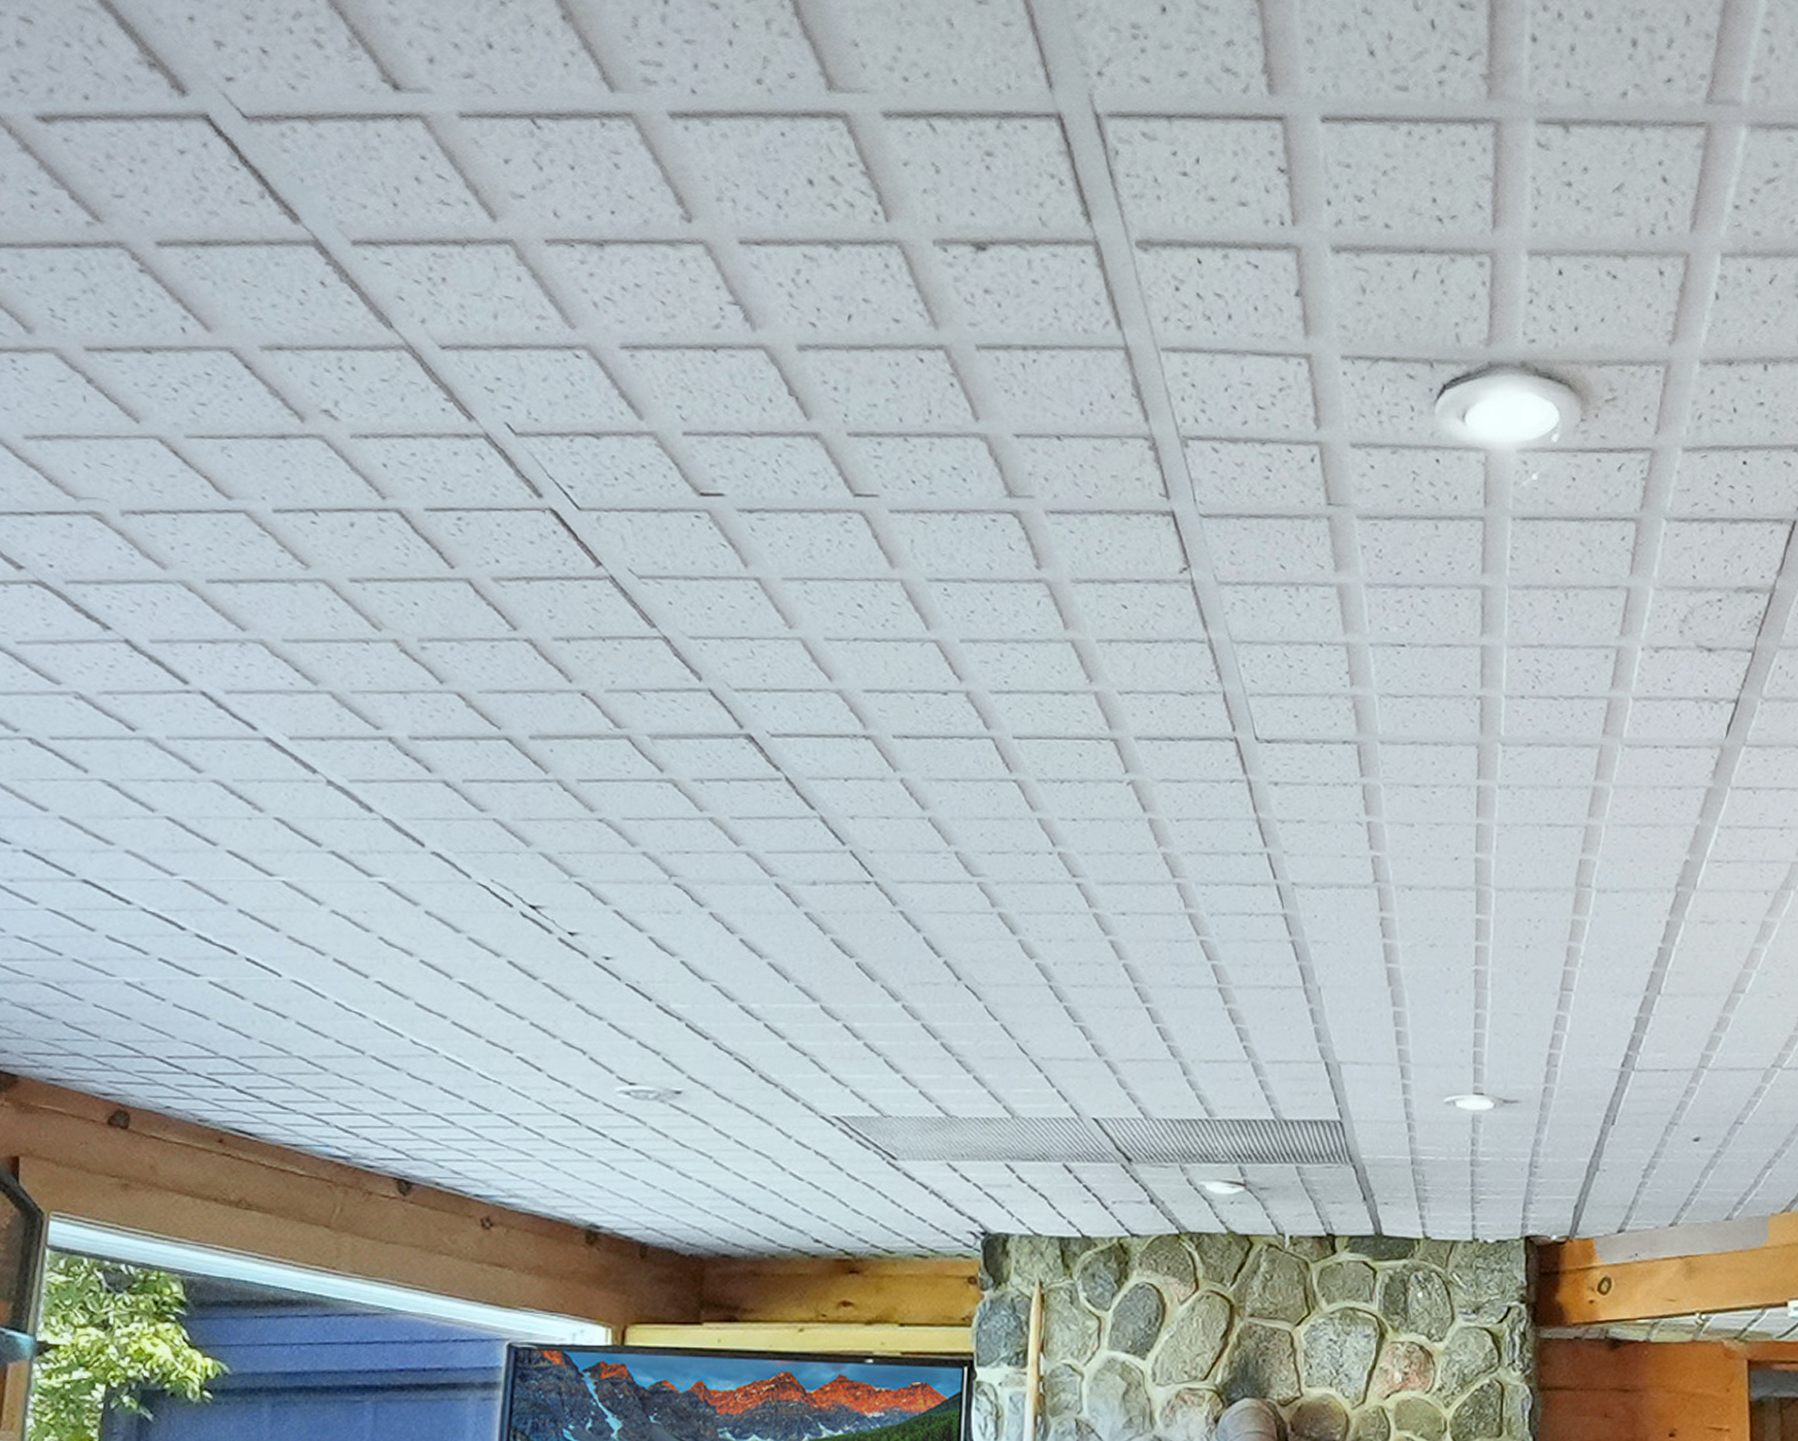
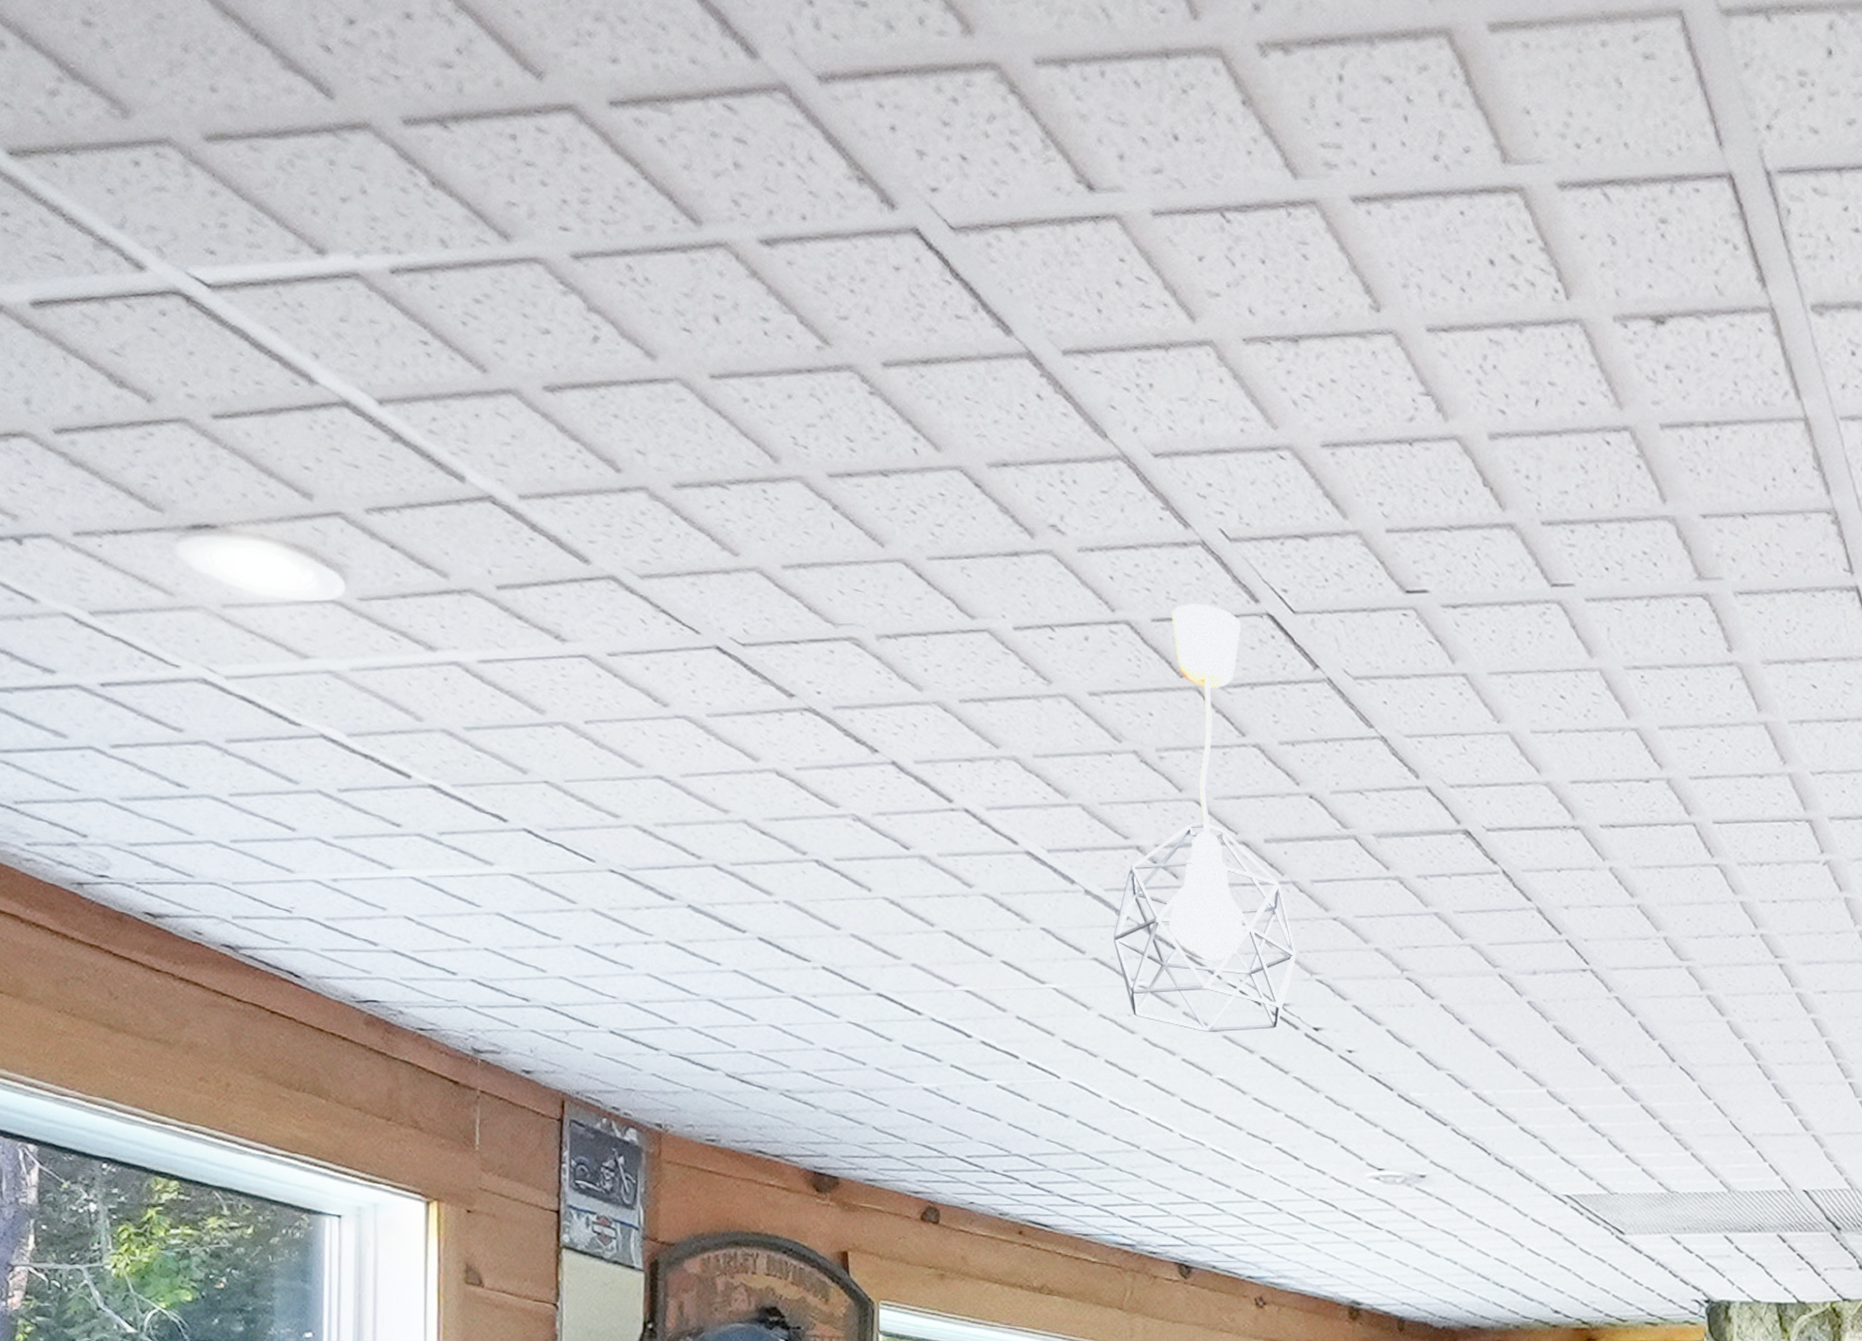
pendant light: none [354,495,555,933] -> present [1114,604,1296,1032]

